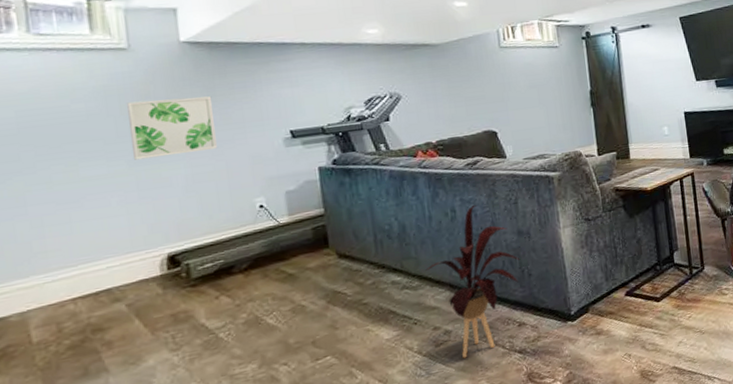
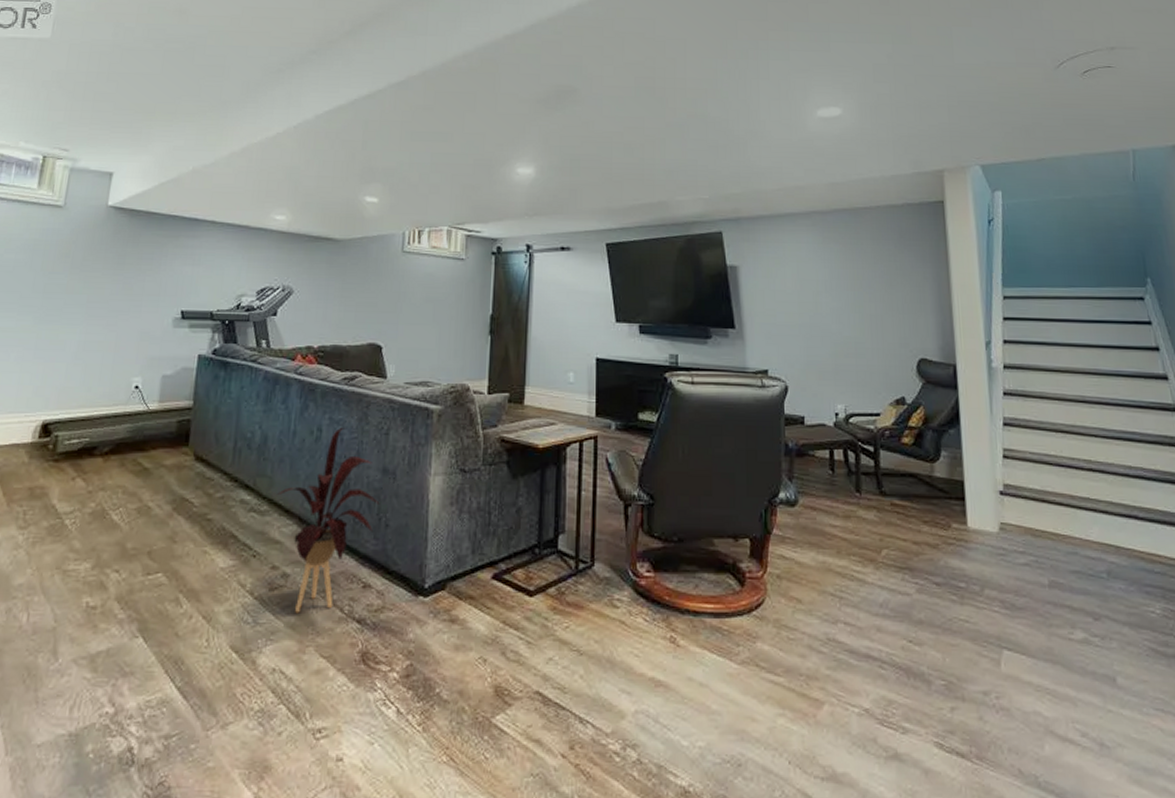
wall art: present [127,96,217,160] -> none [40,259,121,319]

